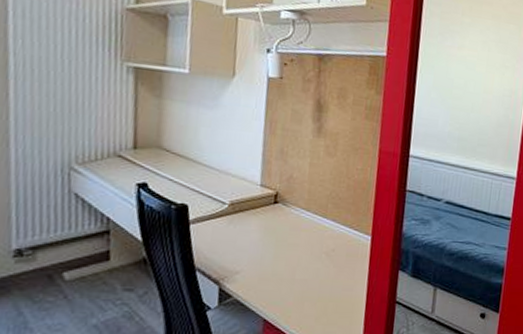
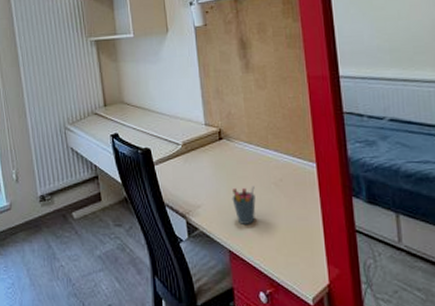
pen holder: none [276,254,304,293] -> present [232,185,256,224]

